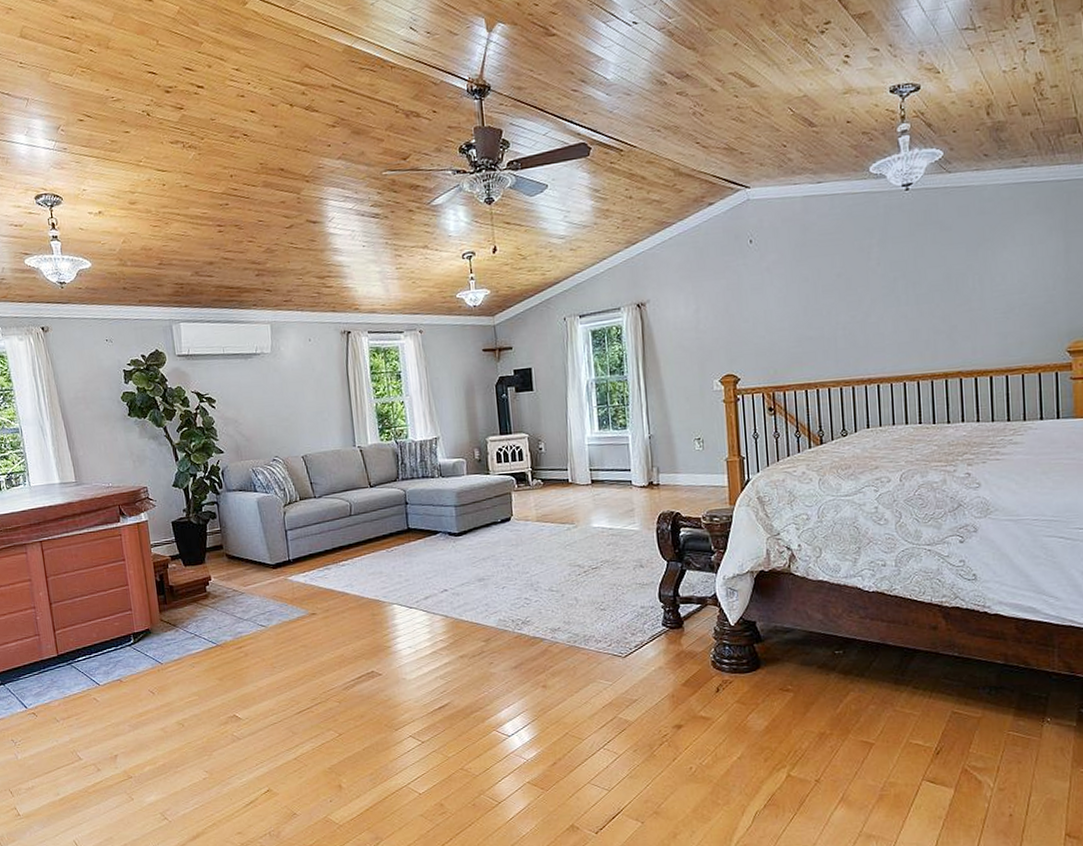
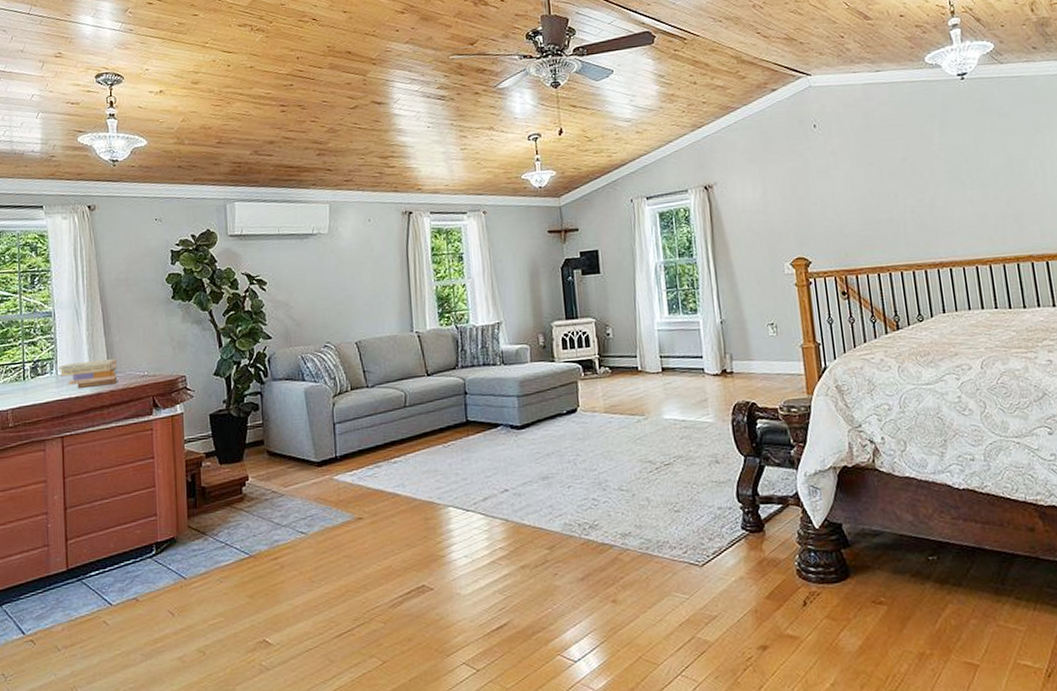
books: none [30,471,85,499] -> present [58,358,118,389]

